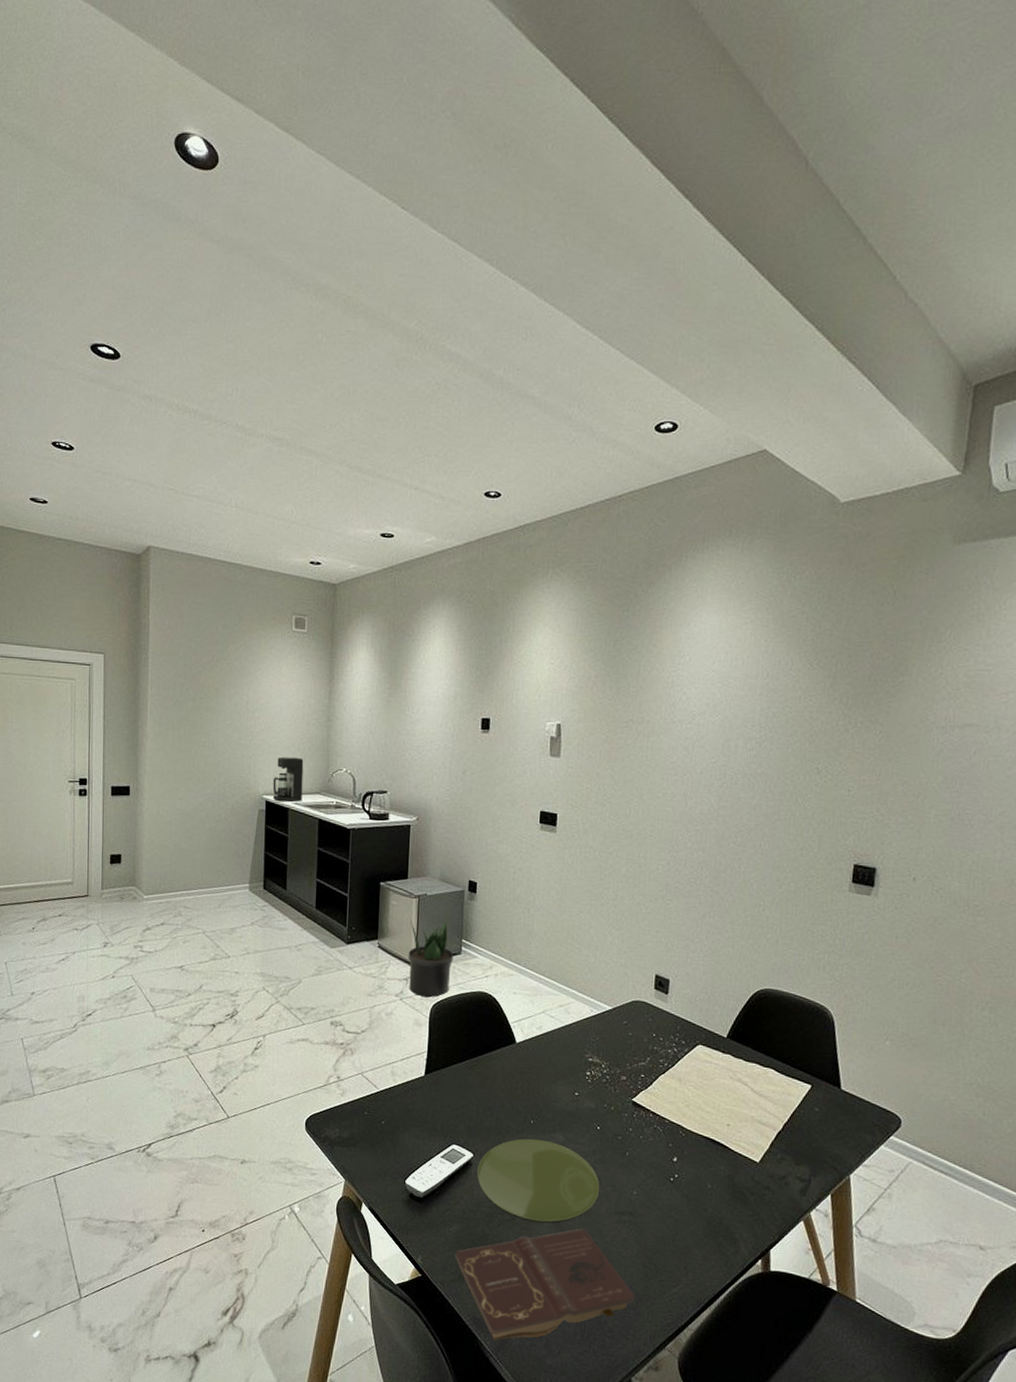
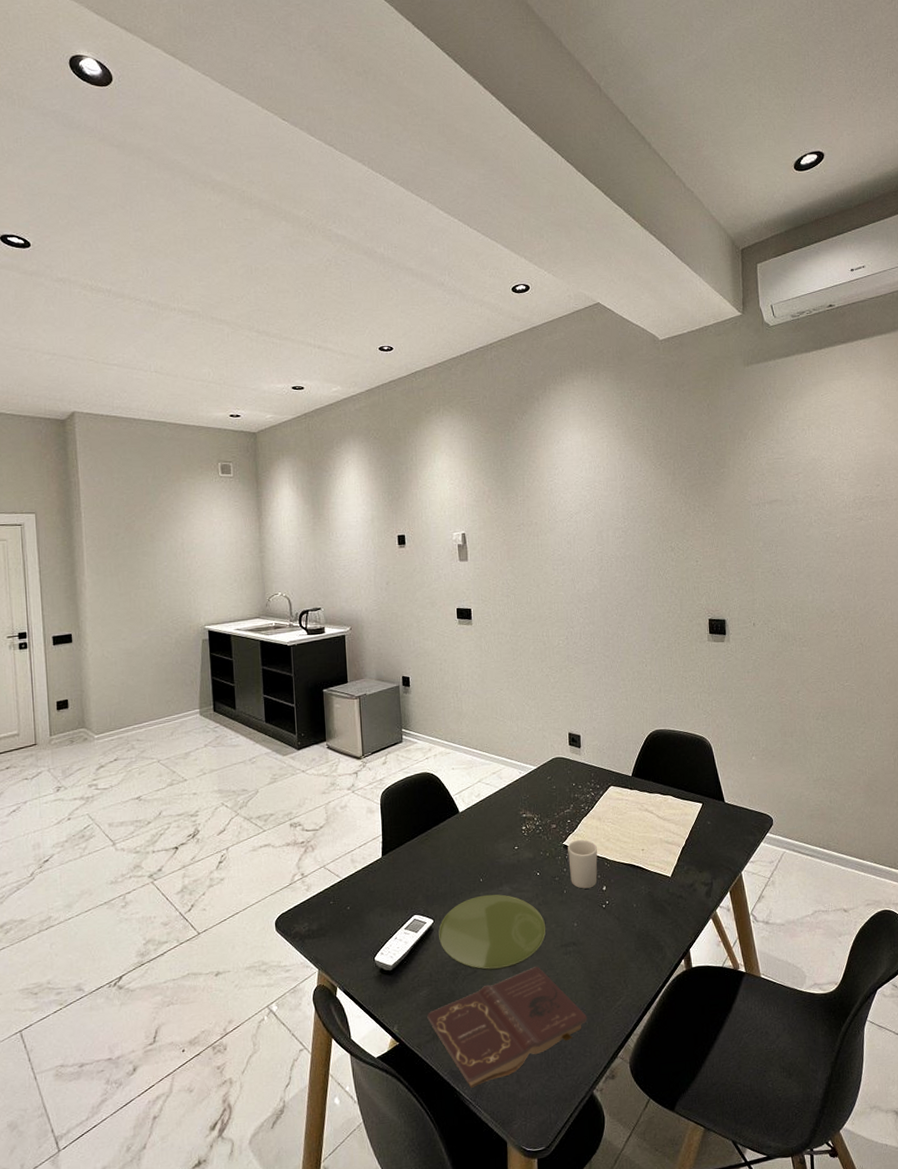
coffee maker: present [272,756,304,802] -> none [213,588,243,630]
planter: present [408,920,453,997] -> none [354,715,396,786]
mug: none [636,1098,672,1156] -> present [568,839,598,889]

